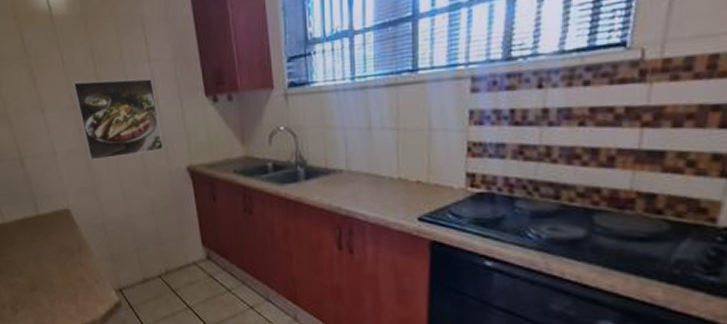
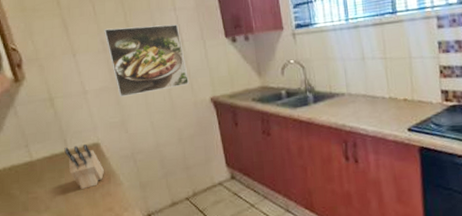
knife block: none [35,210,75,257] -> present [64,144,104,190]

